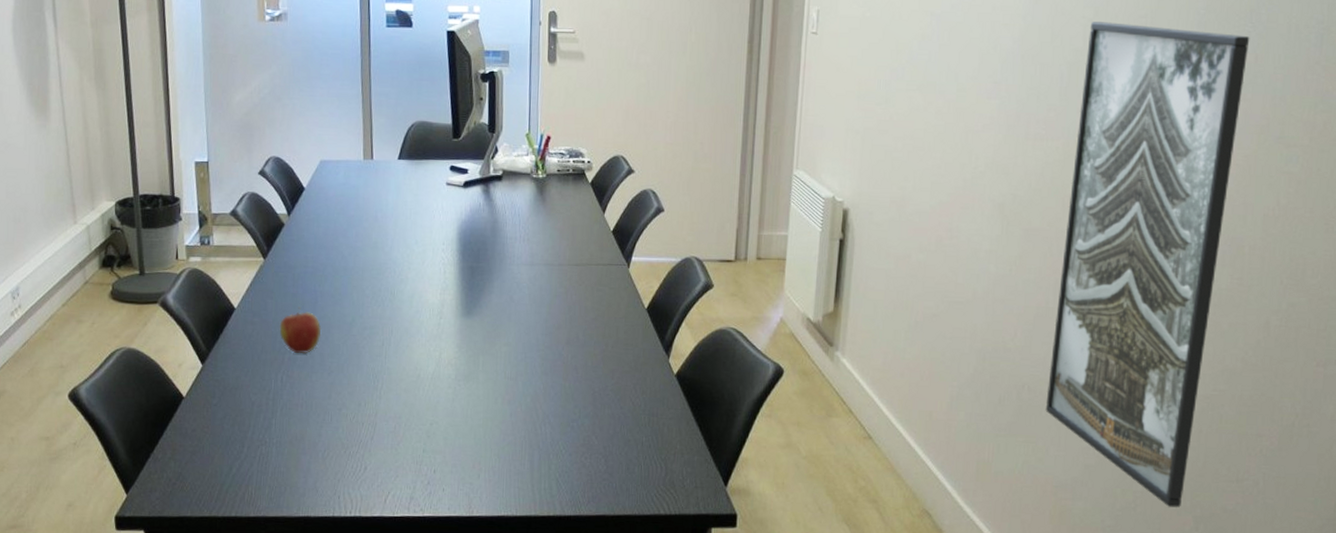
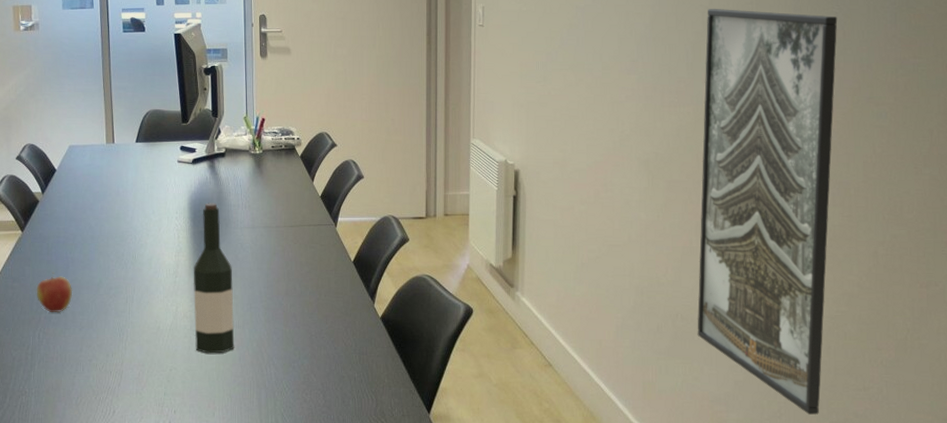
wine bottle: none [459,233,507,408] -> present [193,203,235,354]

